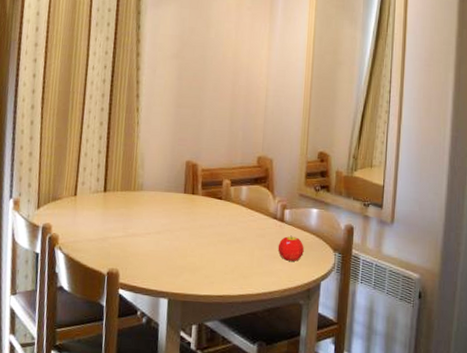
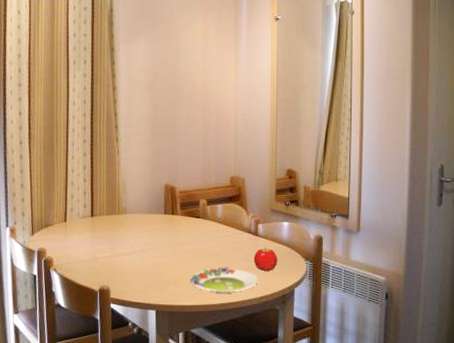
salad plate: none [207,254,282,284] -> present [189,266,259,293]

